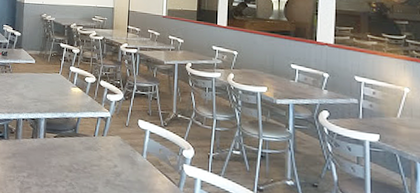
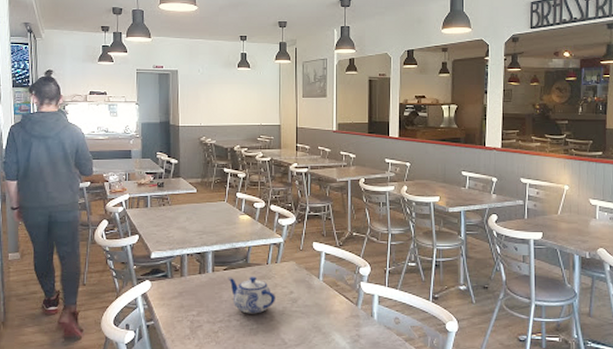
teapot: none [57,144,100,183] -> present [228,276,275,314]

